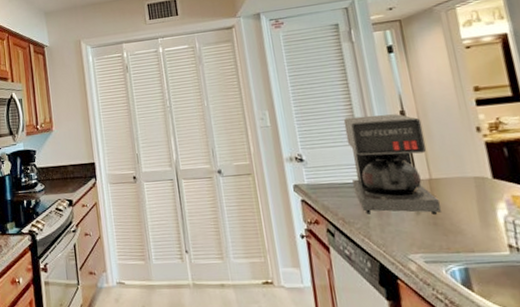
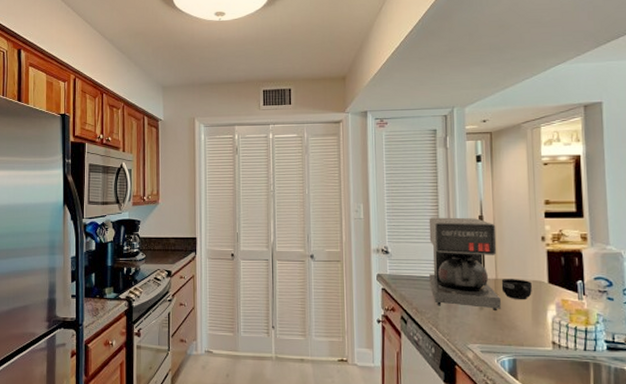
mug: none [436,176,475,201] -> present [501,279,532,300]

